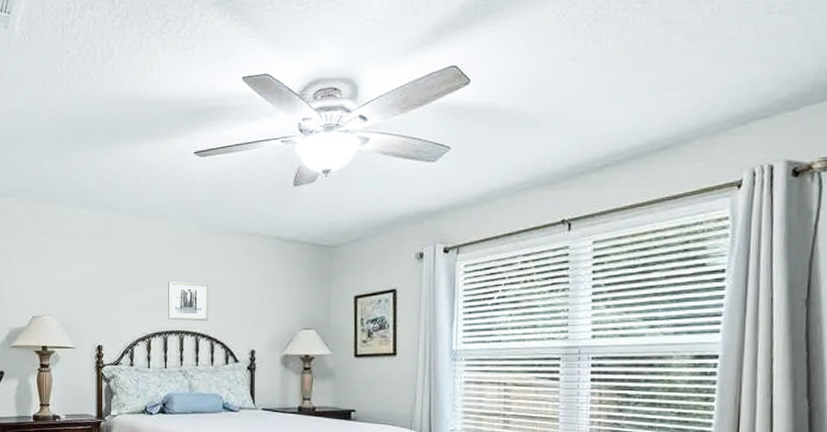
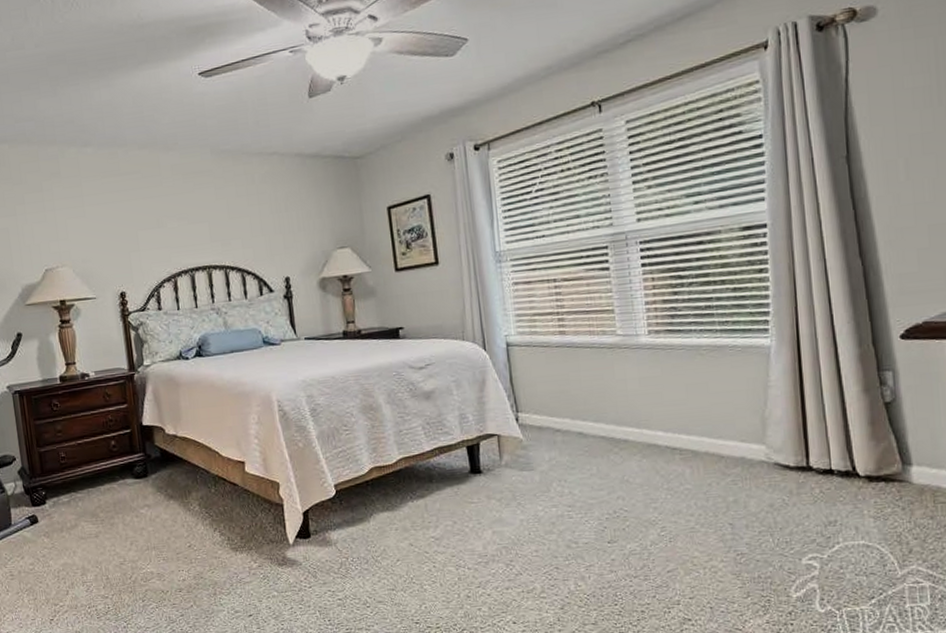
wall art: present [168,281,209,321] -> none [188,212,236,255]

